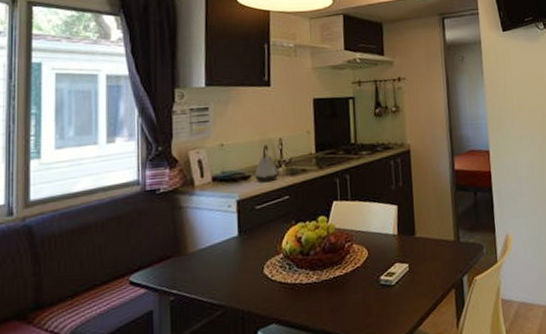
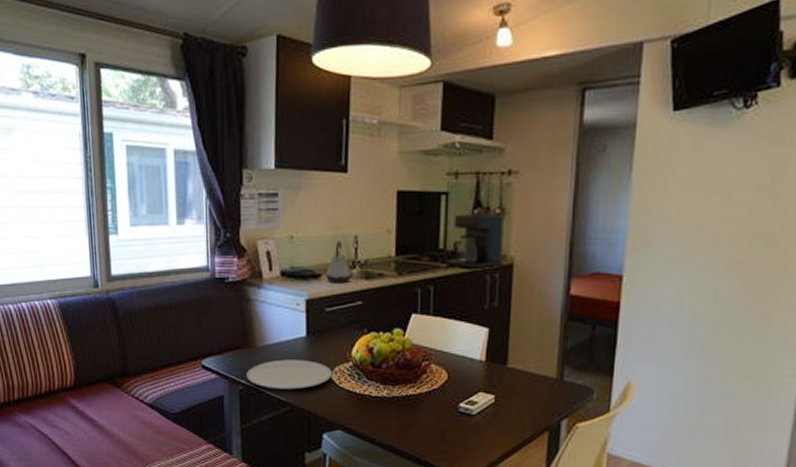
plate: none [178,258,265,295] -> present [247,359,333,390]
coffee maker: none [358,111,403,158] -> present [446,214,504,270]

